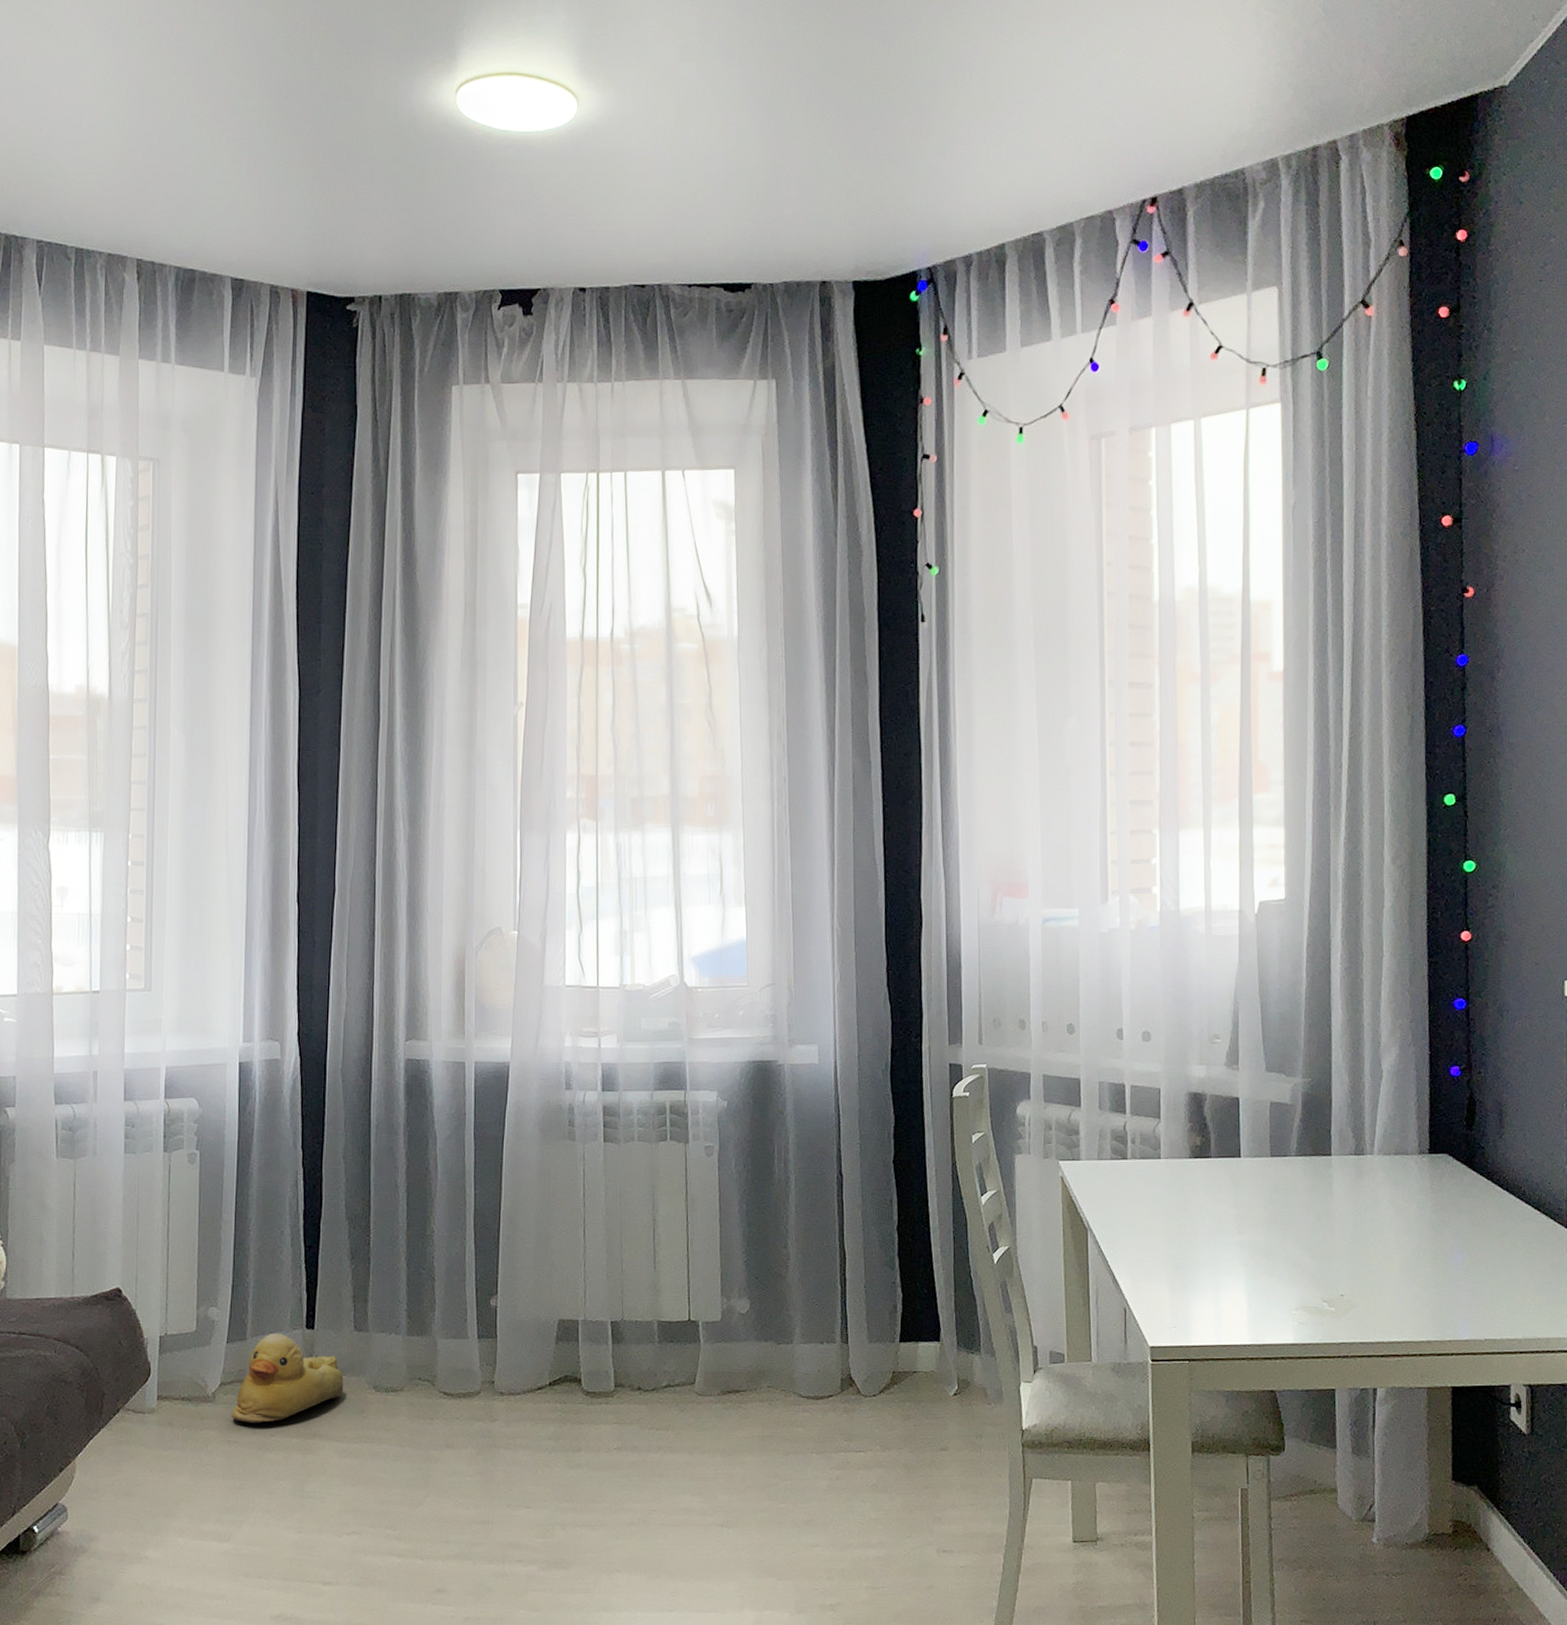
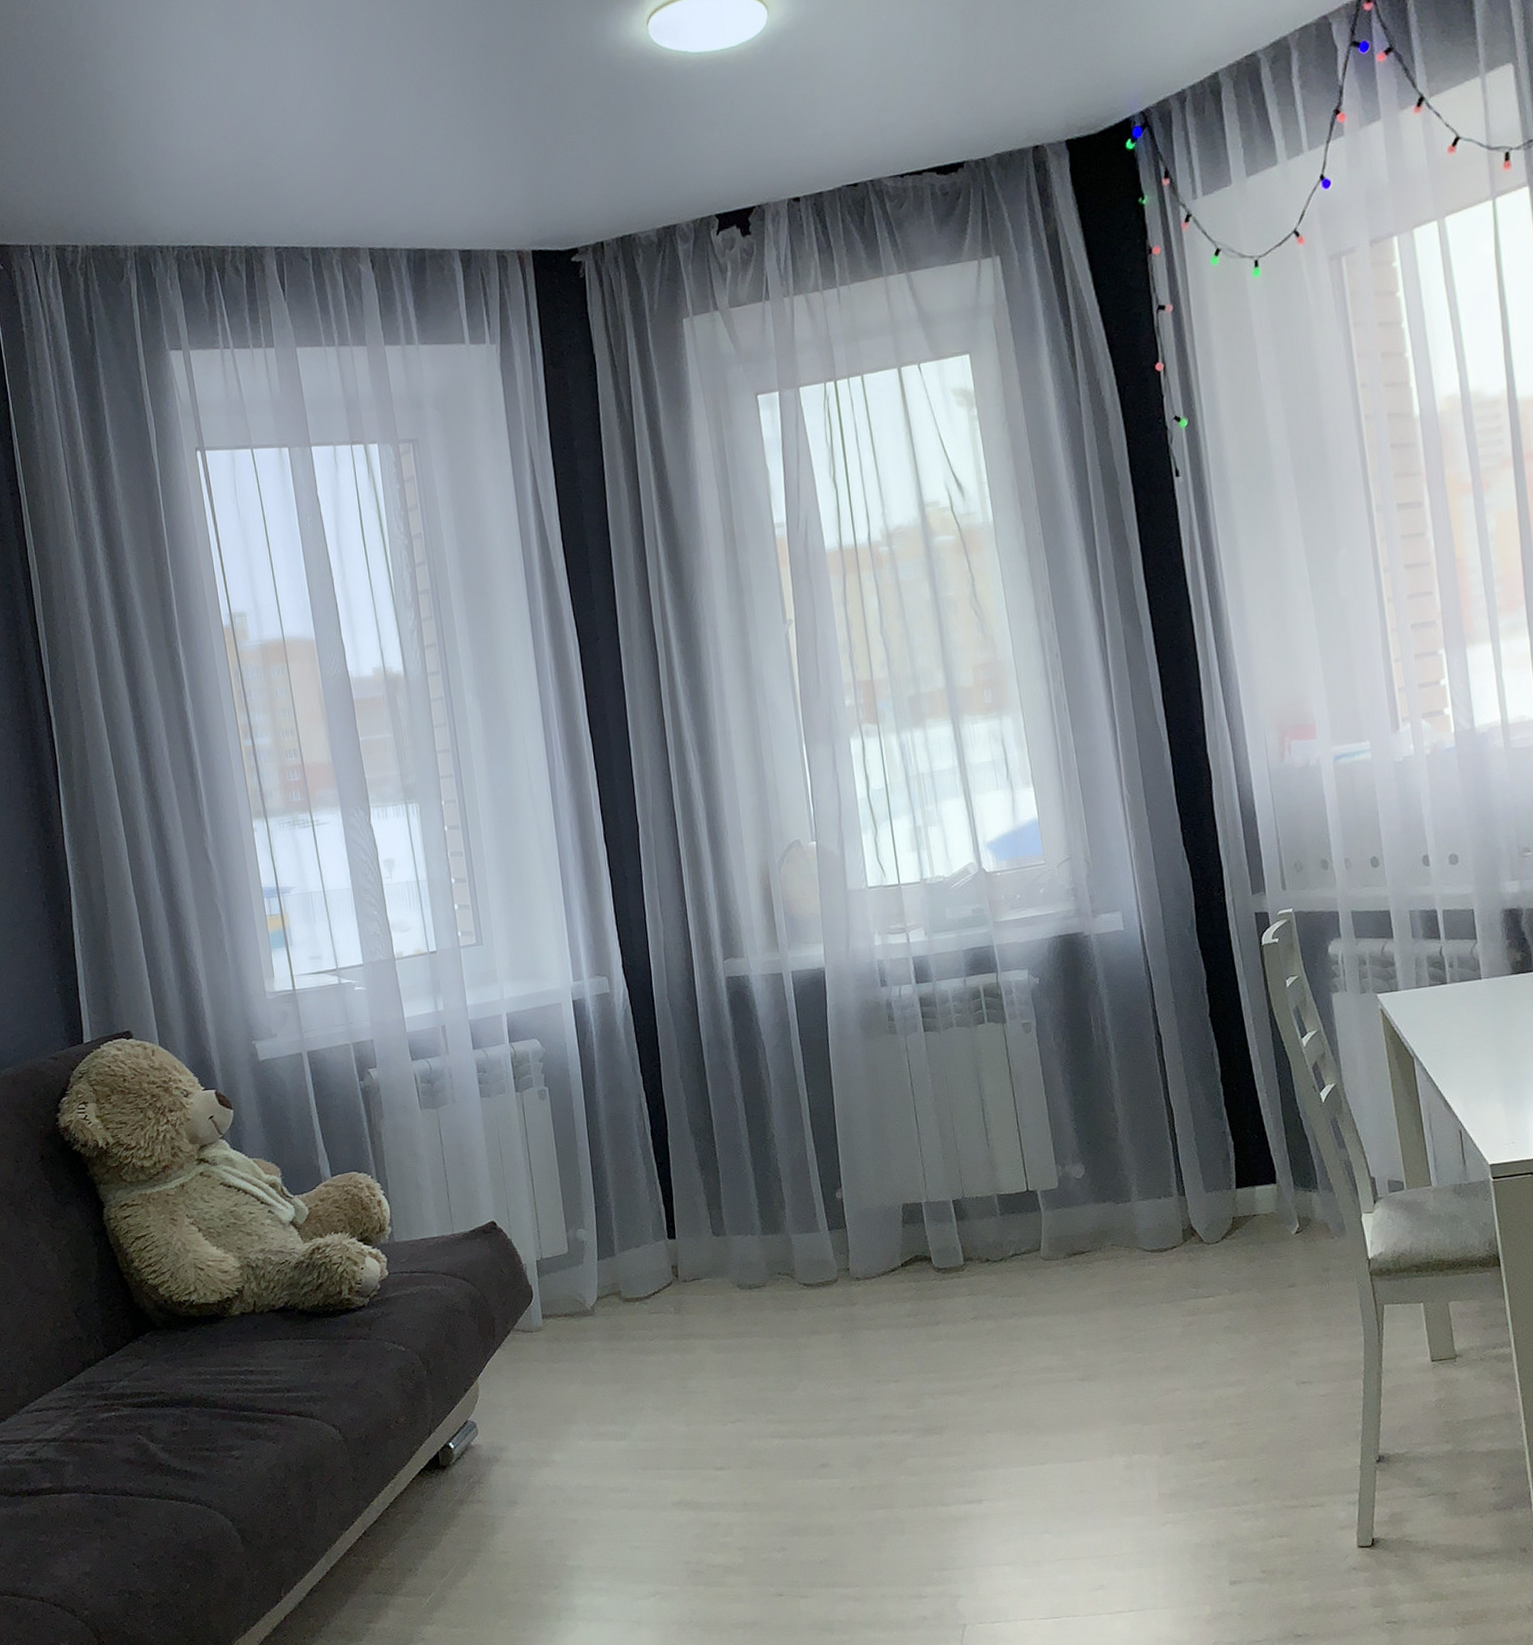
rubber duck: present [231,1333,344,1423] -> none [611,1246,711,1331]

